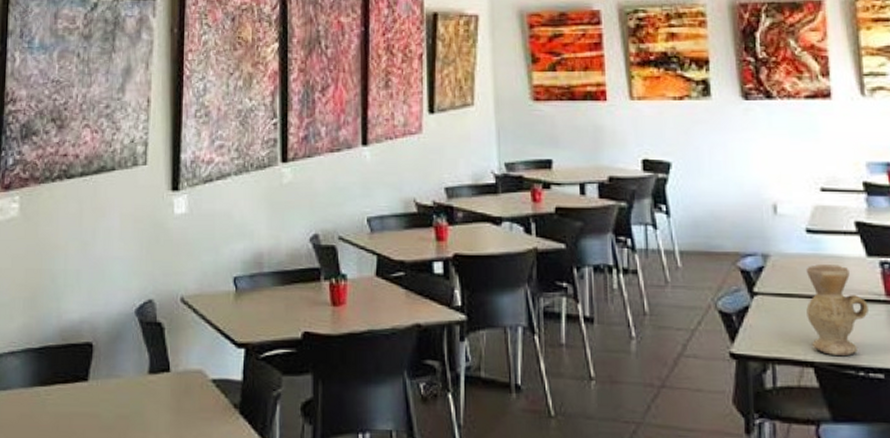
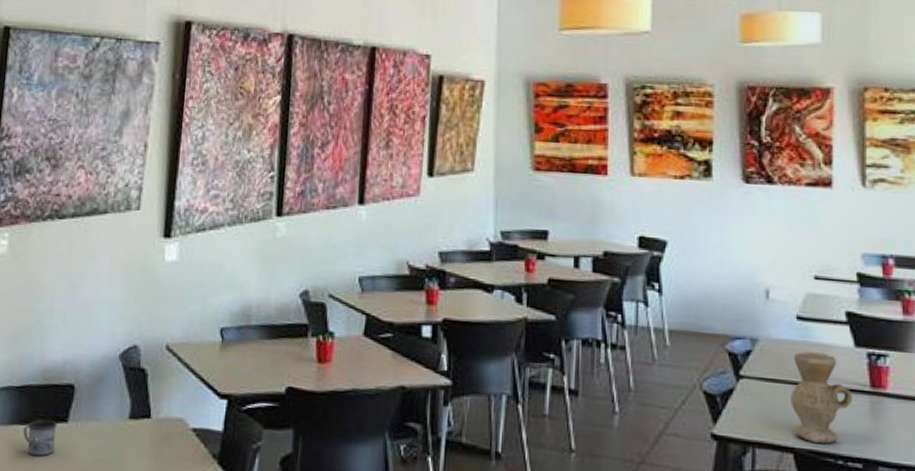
mug: none [44,379,78,417] -> present [23,419,57,457]

